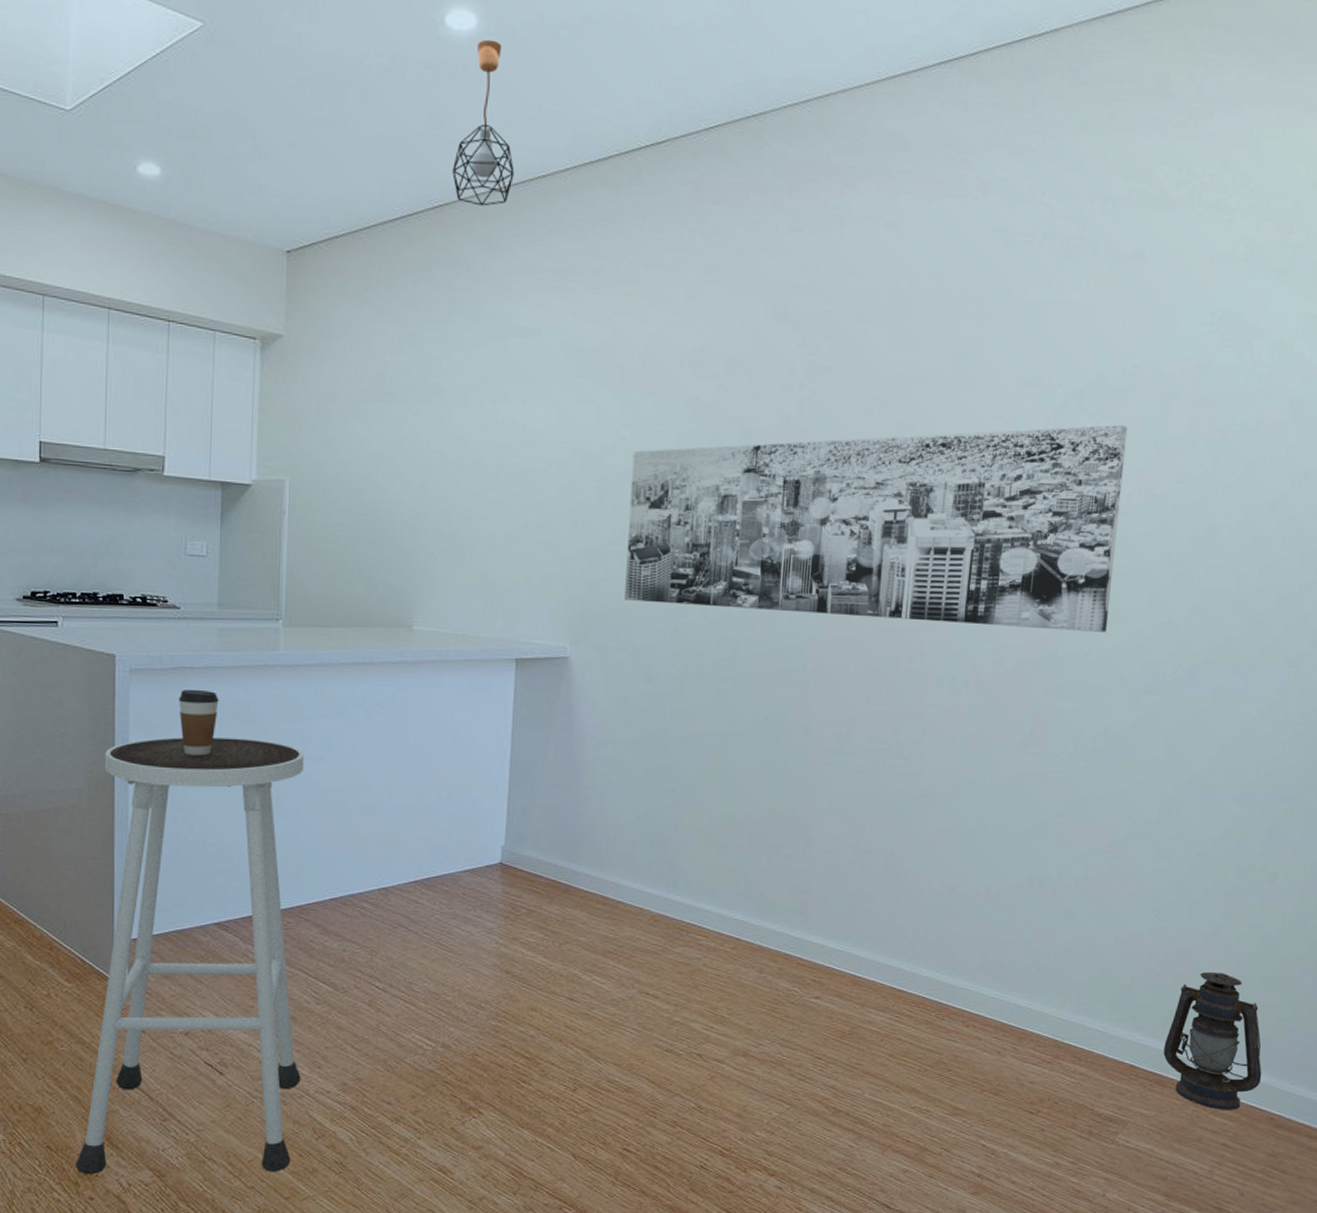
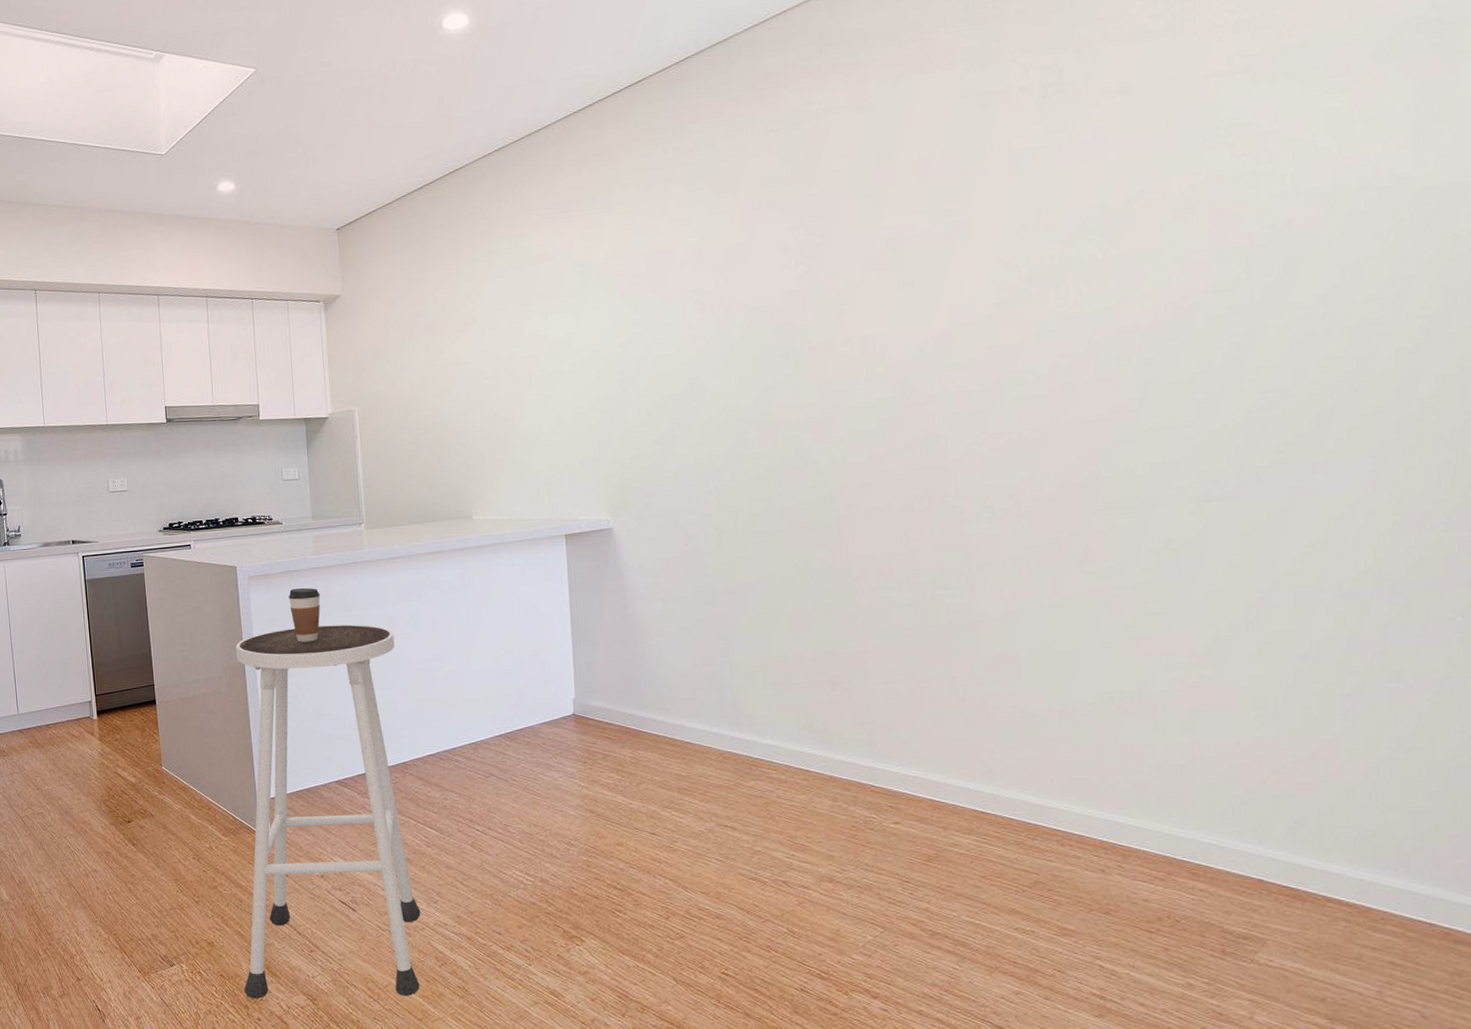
pendant light: present [452,39,514,207] -> none [462,31,514,164]
wall art: present [624,424,1128,632] -> none [647,247,1153,473]
lantern: present [1163,972,1262,1110] -> none [1296,779,1425,925]

